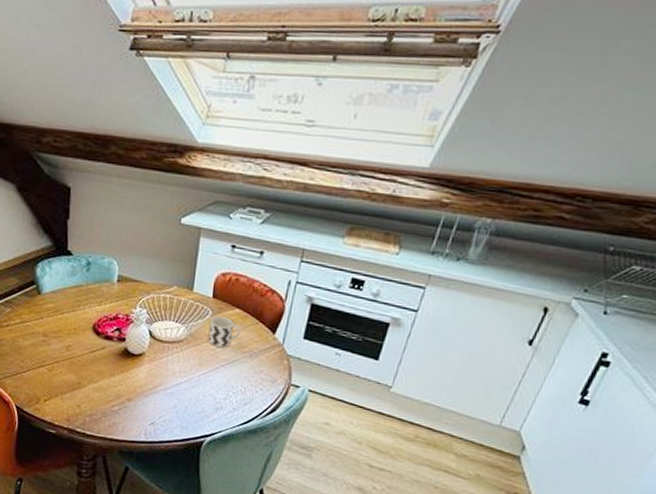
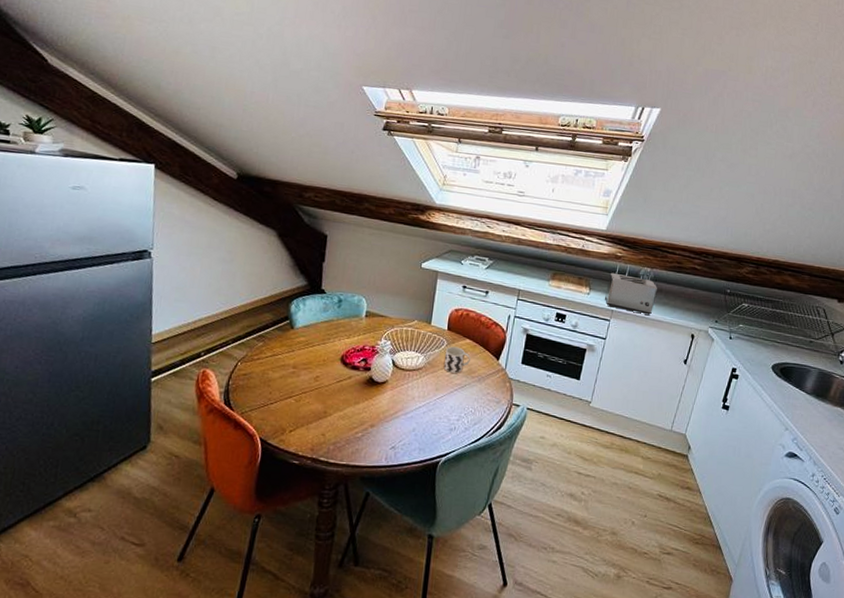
toaster: none [420,225,501,282] -> present [605,272,658,316]

